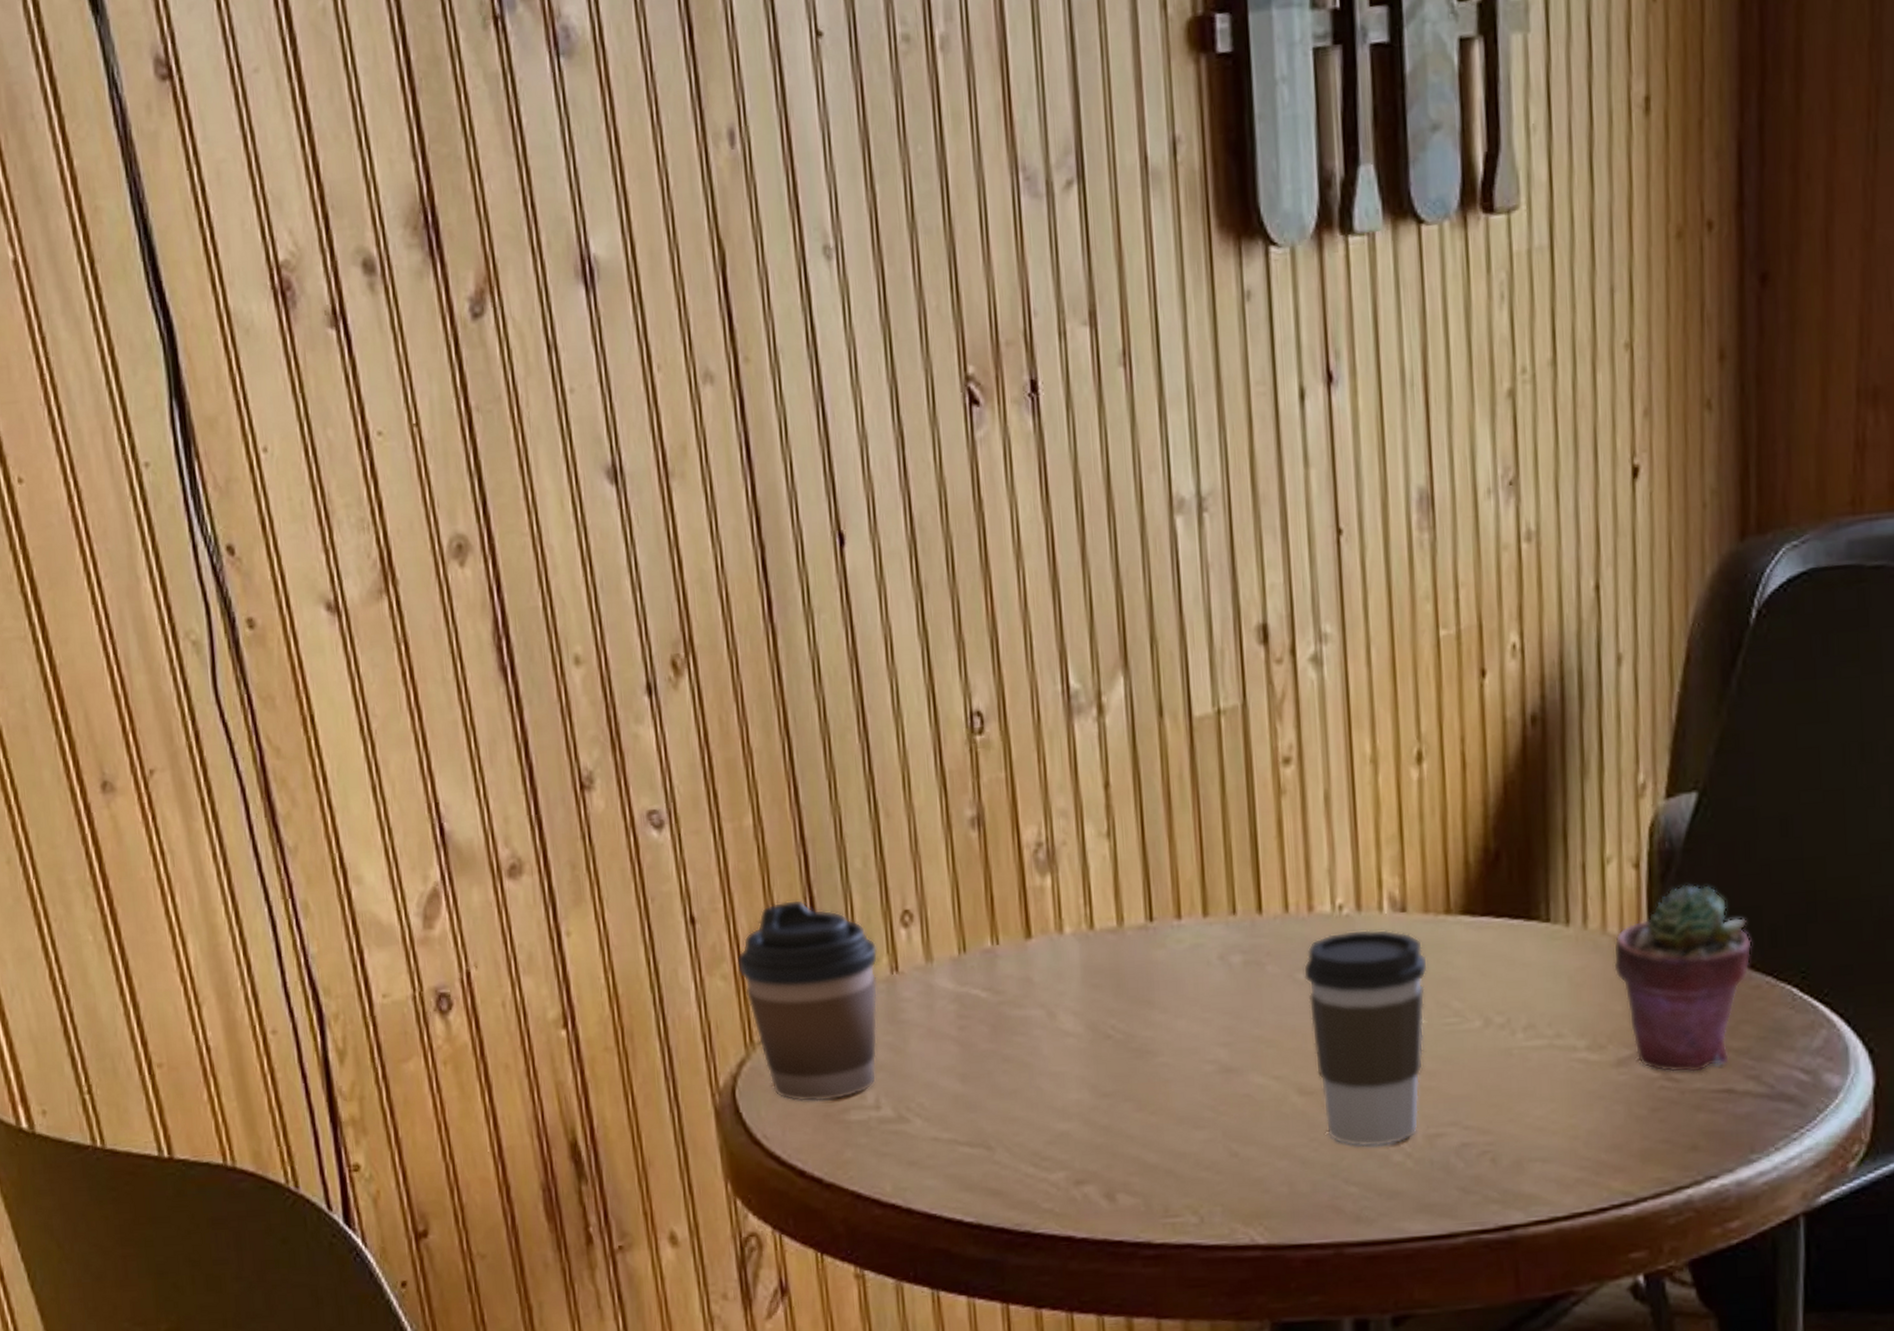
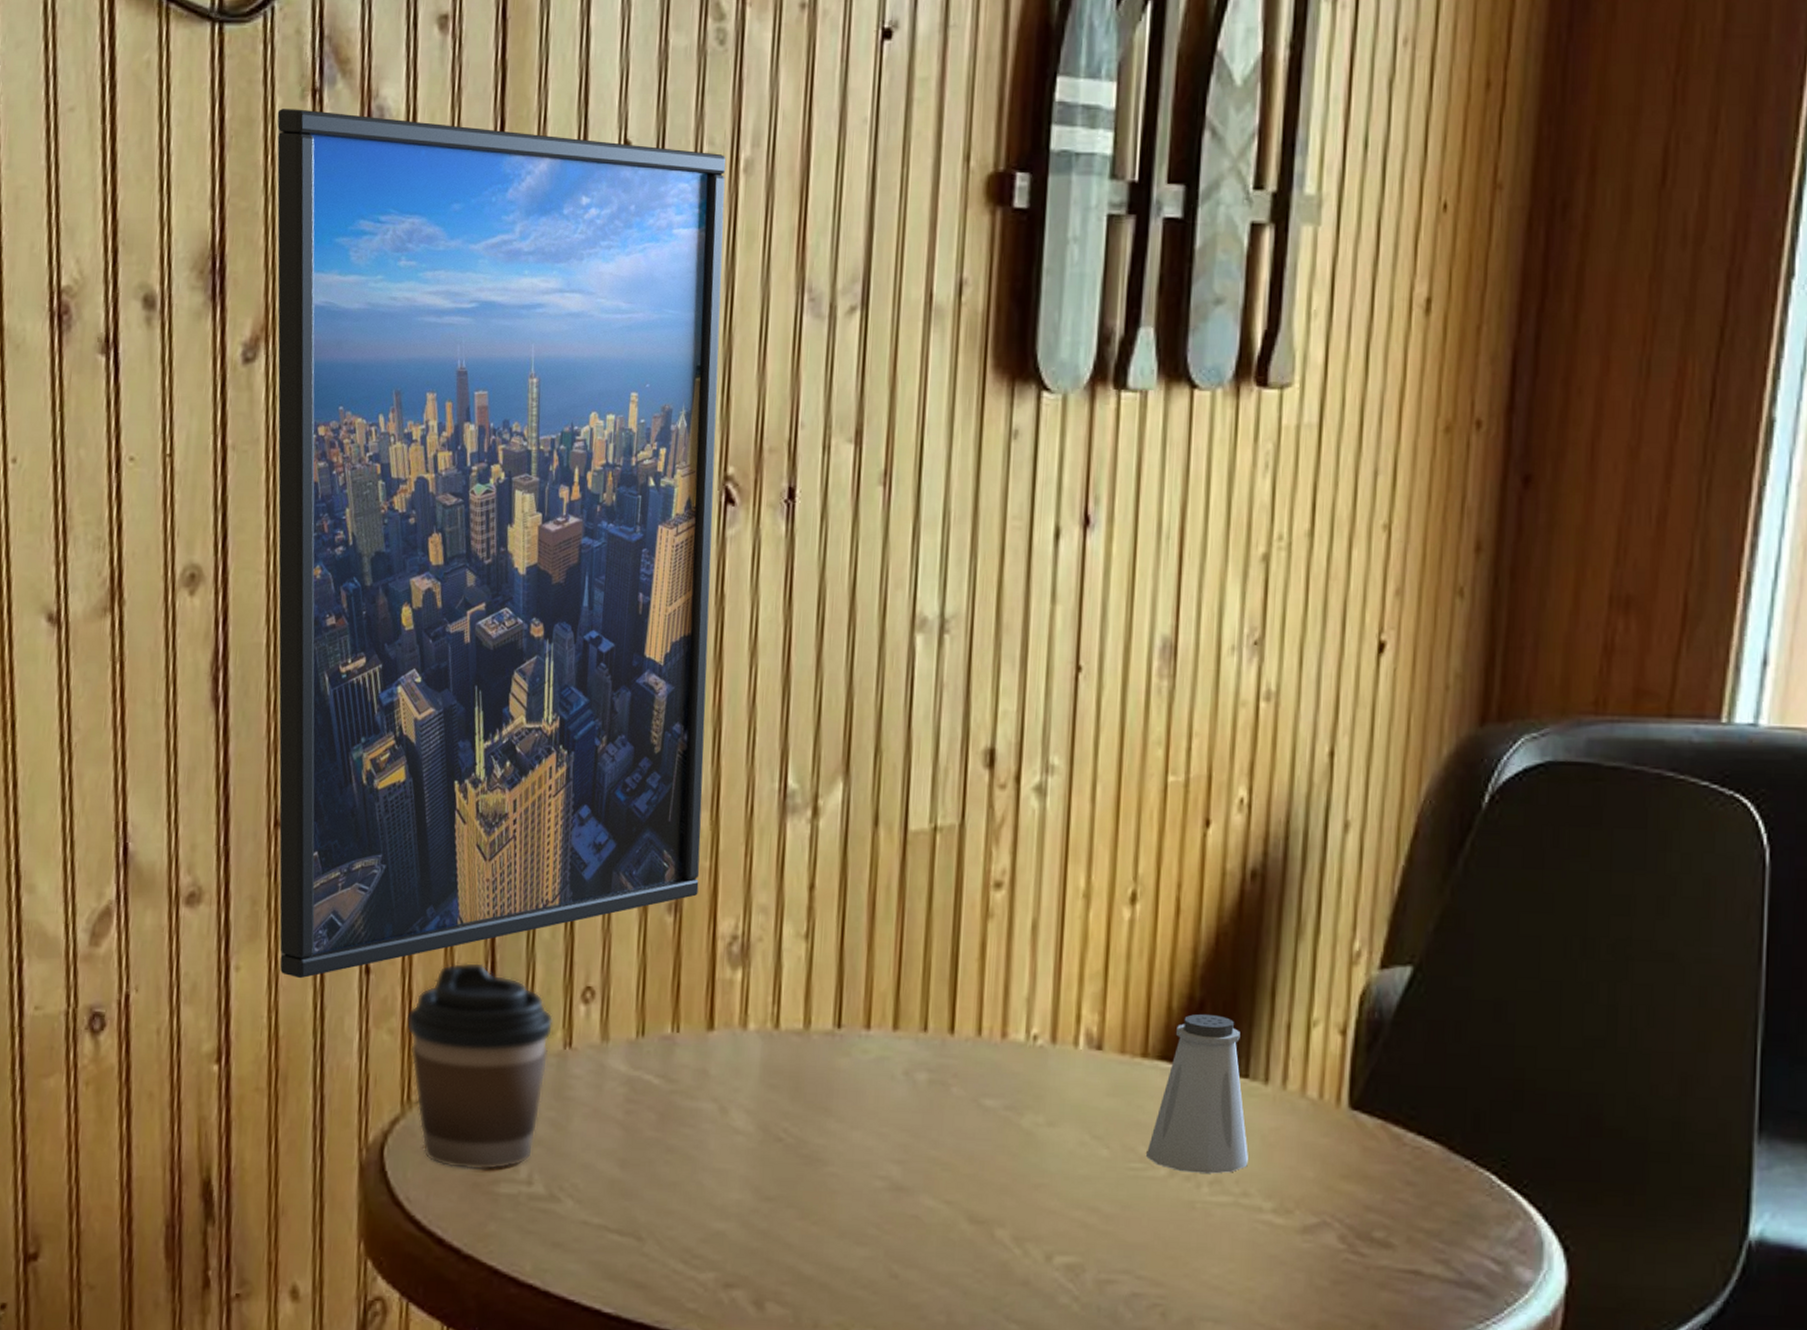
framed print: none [462,33,998,937] -> present [277,109,726,979]
coffee cup: present [1303,929,1429,1148] -> none [988,1062,1119,1287]
saltshaker: none [1459,863,1558,1021] -> present [1145,1013,1248,1174]
potted succulent: present [1613,884,1752,1073] -> none [1309,1057,1454,1249]

